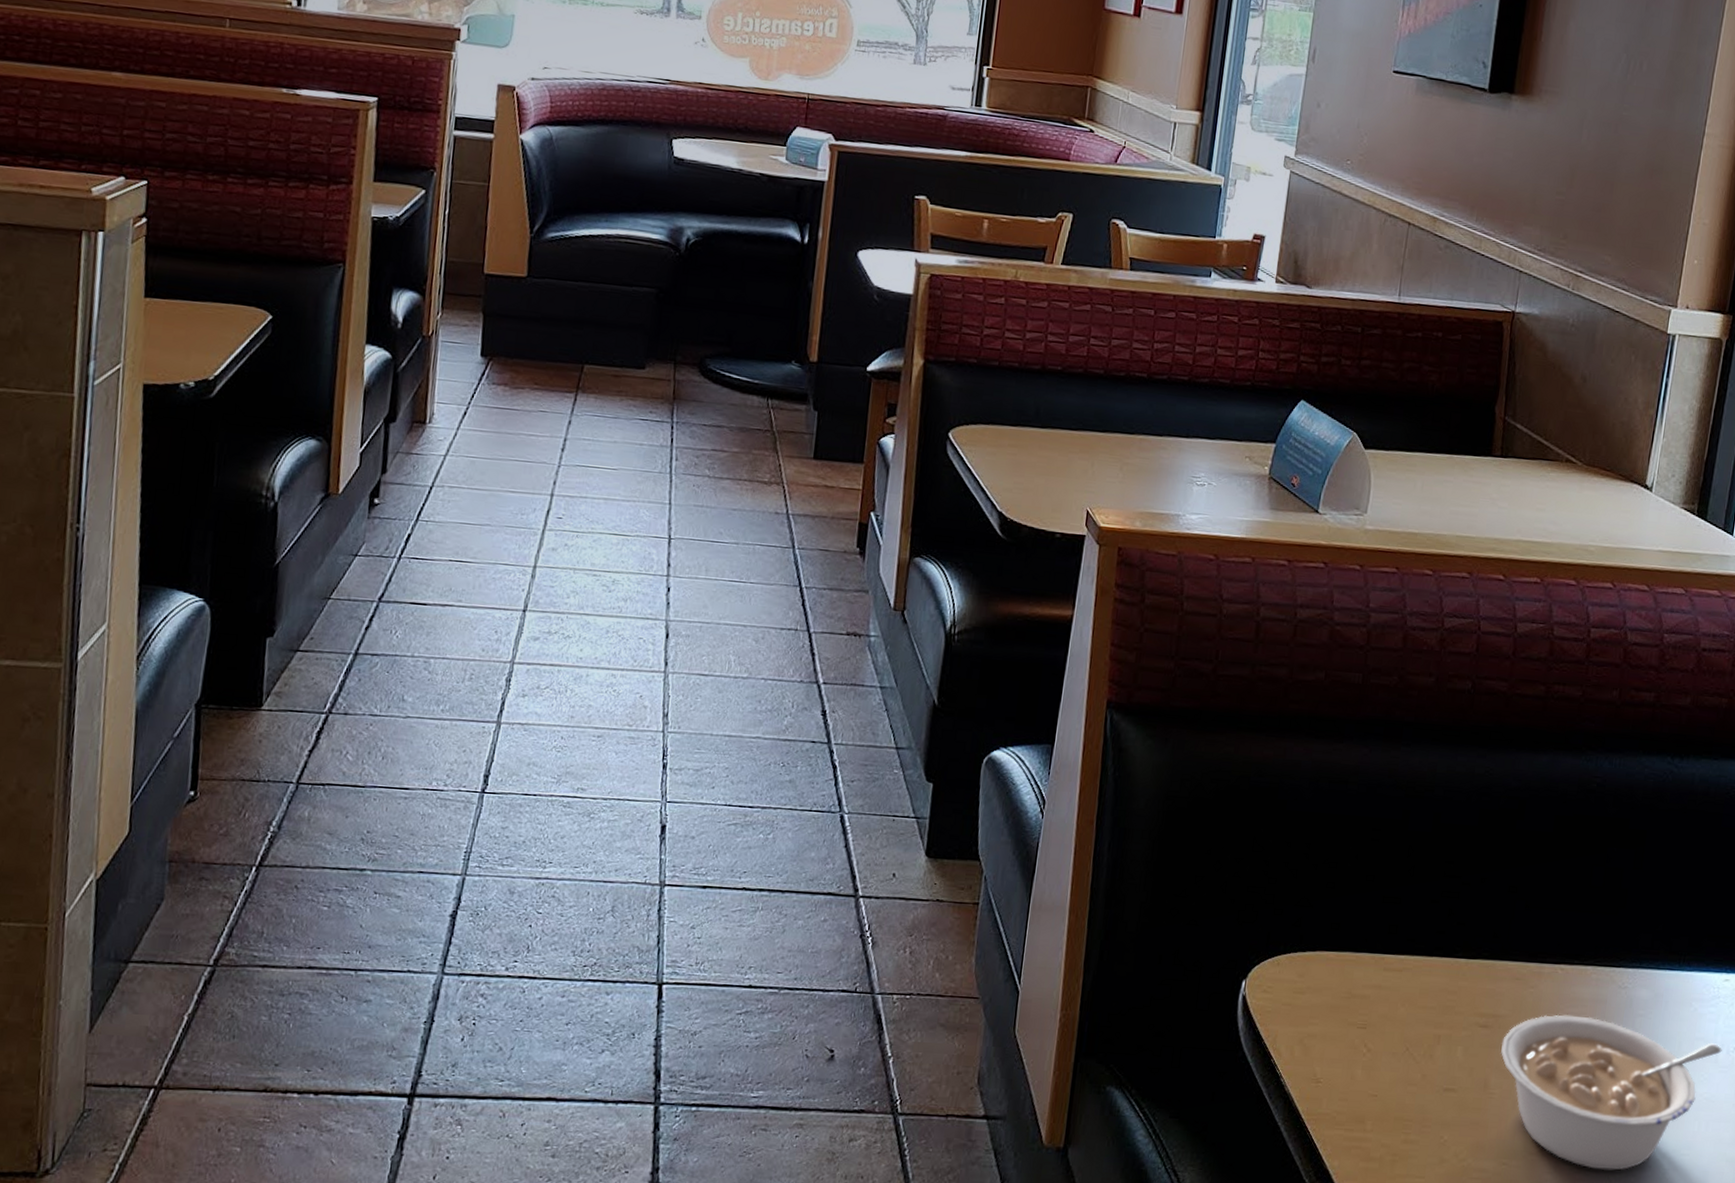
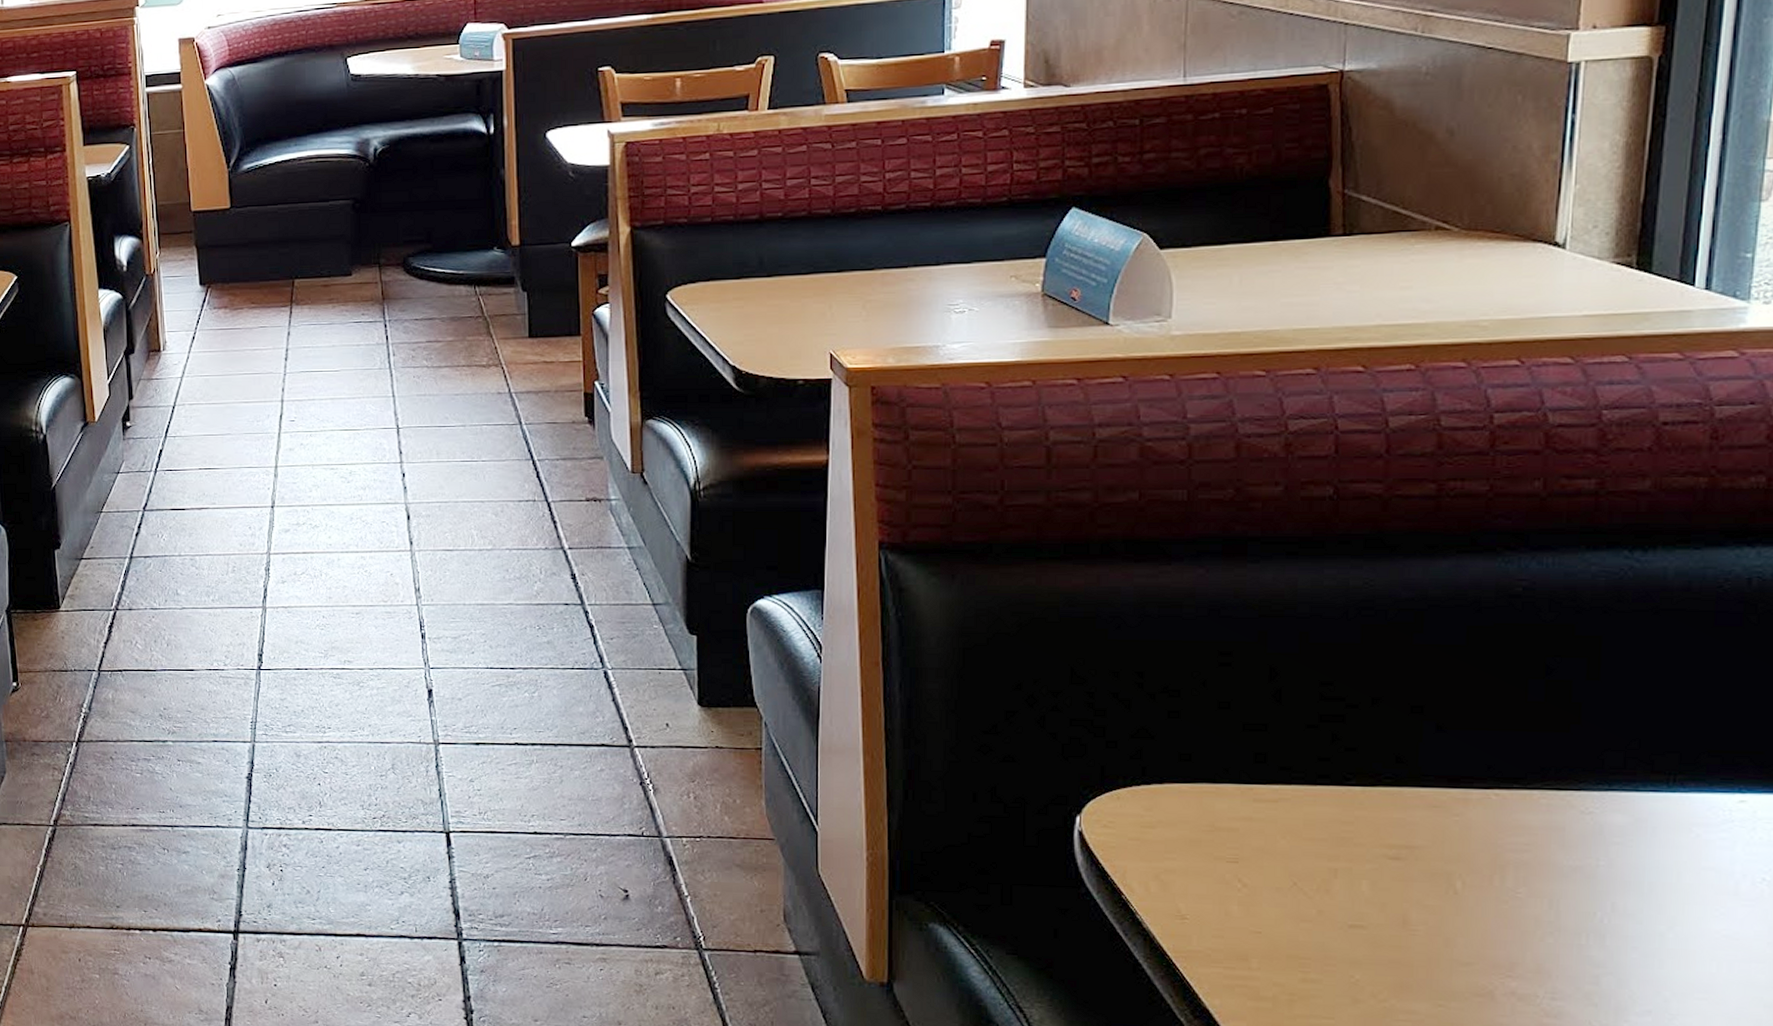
legume: present [1501,1014,1722,1171] -> none [1422,844,1744,1015]

